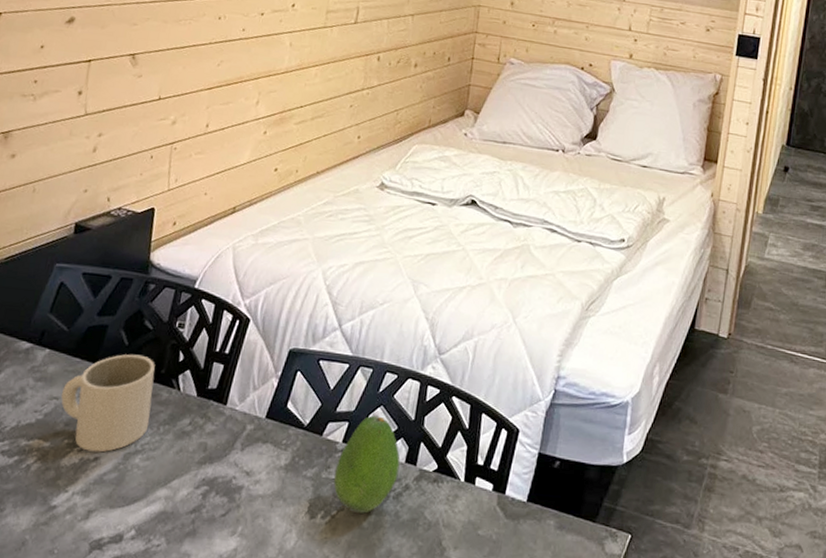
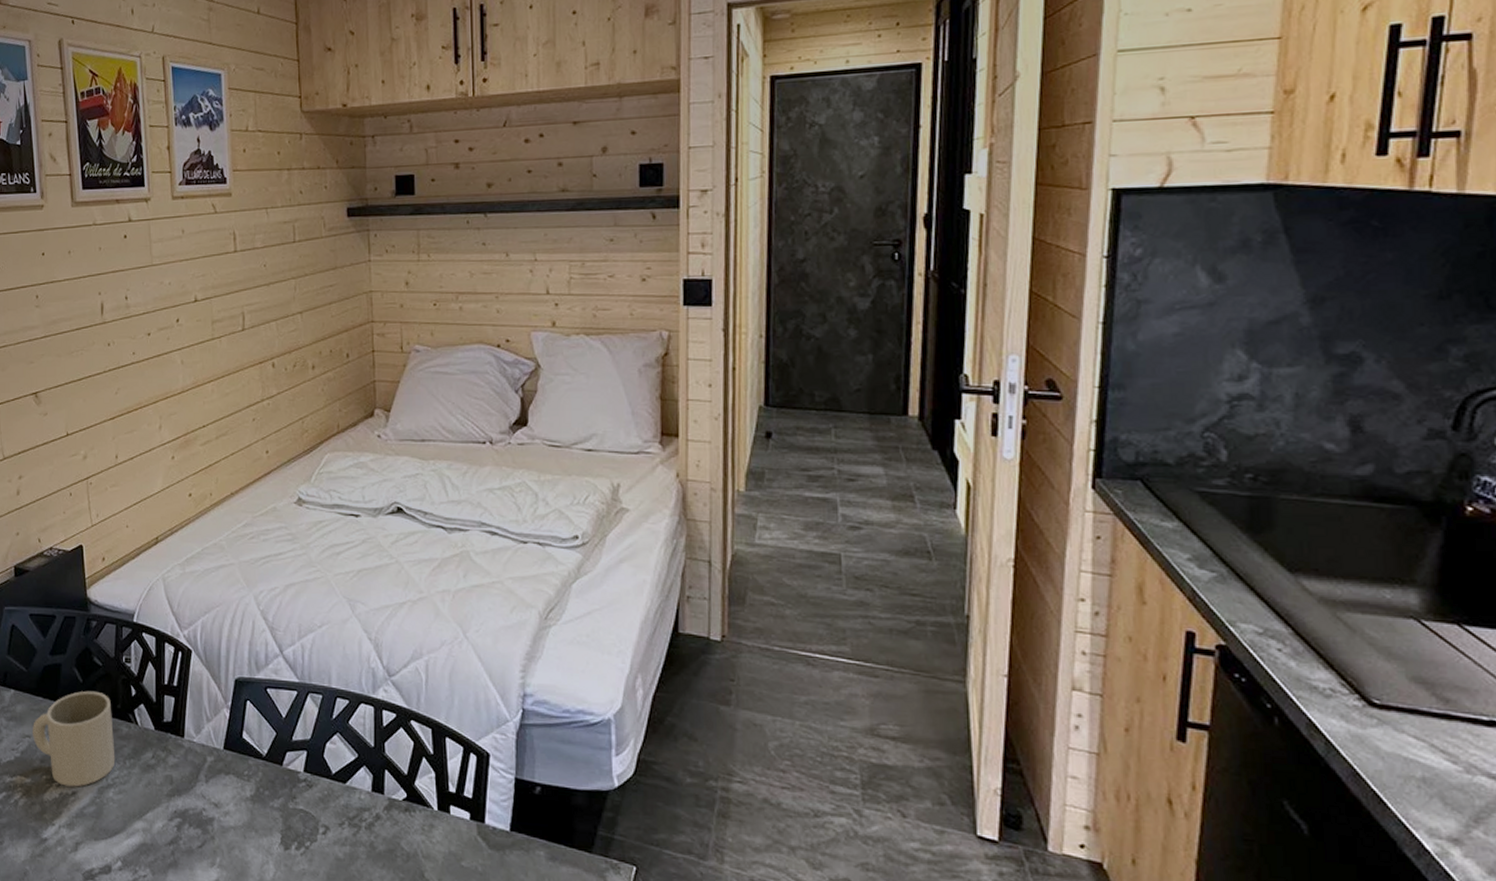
fruit: present [333,415,400,513] -> none [301,743,367,844]

